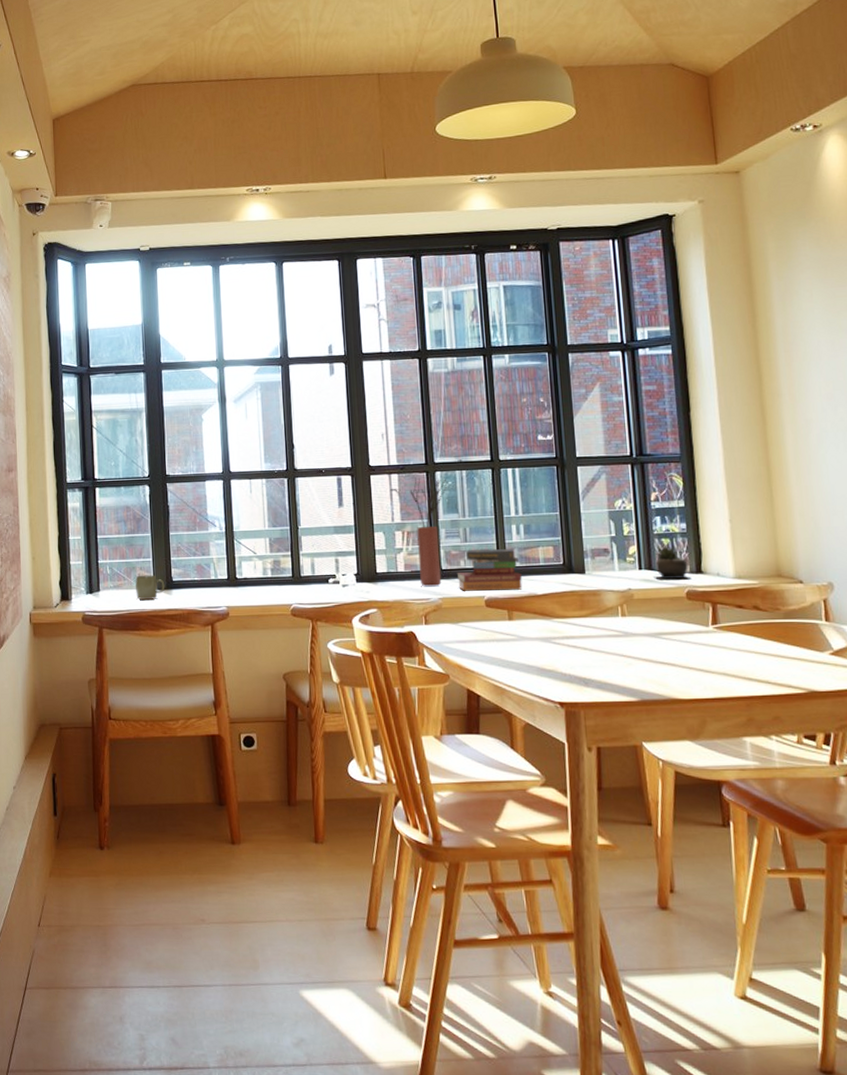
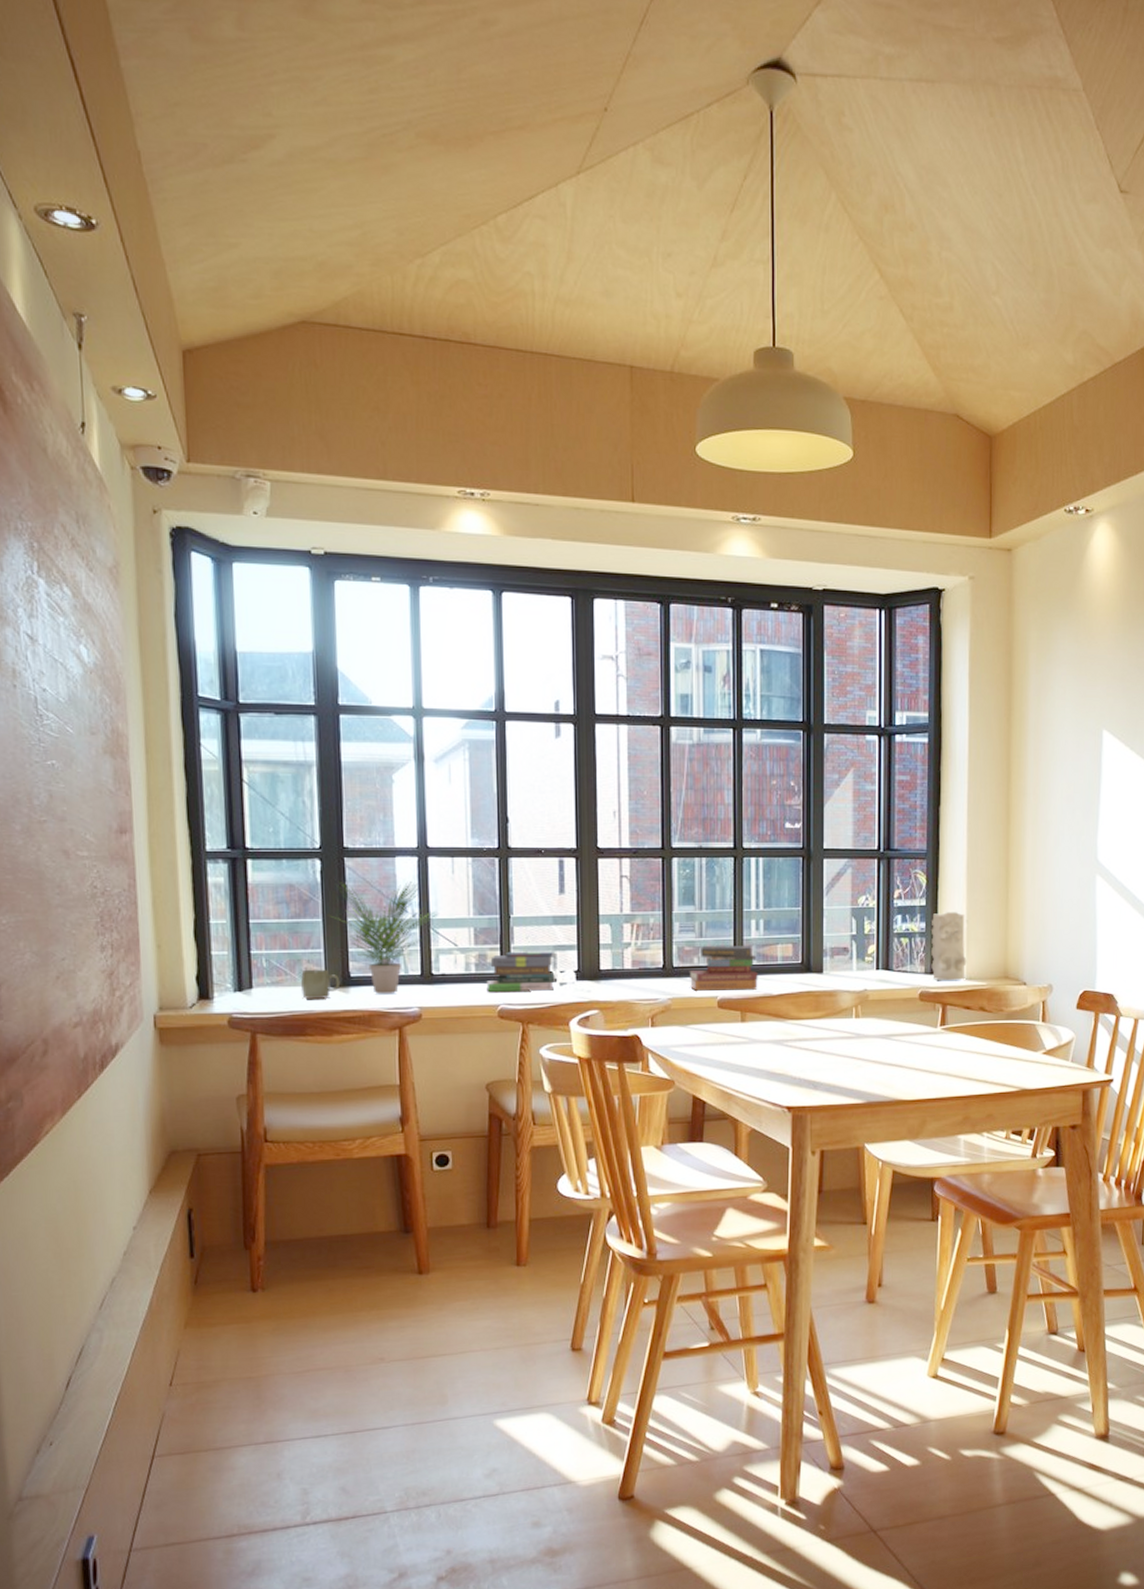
potted plant: none [157,501,240,596] -> present [330,882,438,995]
books: none [280,557,338,593] -> present [486,951,555,992]
vase: present [409,473,447,587] -> none [642,859,685,986]
succulent plant: present [654,544,692,580] -> none [890,944,926,981]
decorative planter: none [692,512,735,580] -> present [931,912,967,981]

